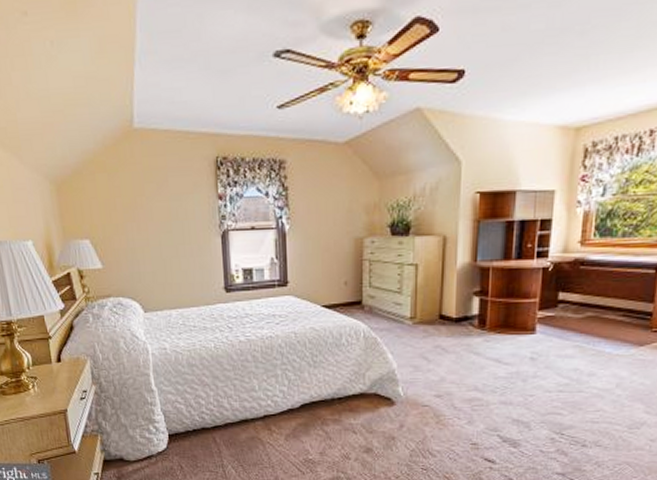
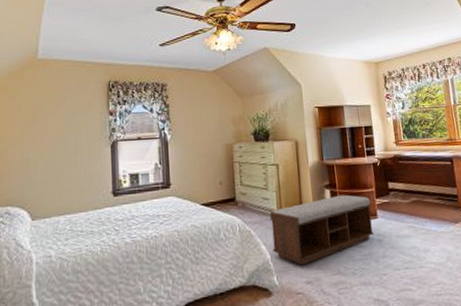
bench: none [400,304,531,378] -> present [269,194,374,265]

